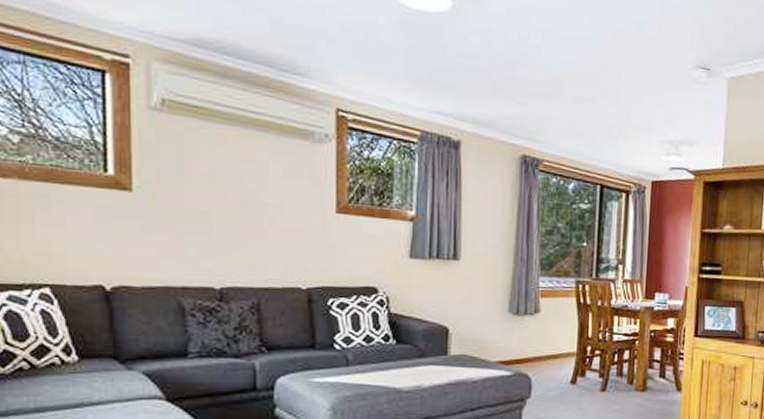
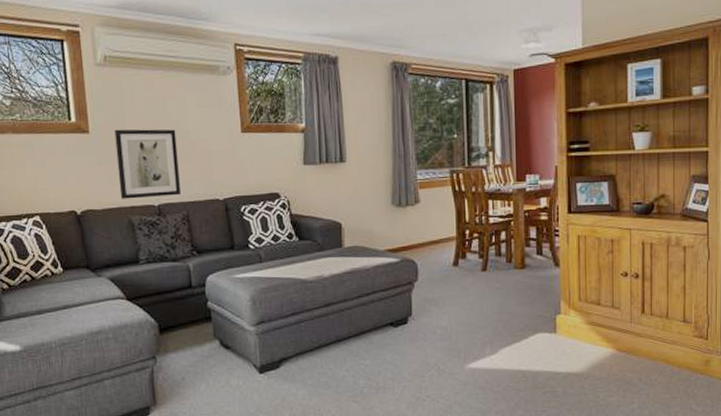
wall art: none [168,190,251,279] -> present [114,129,181,199]

